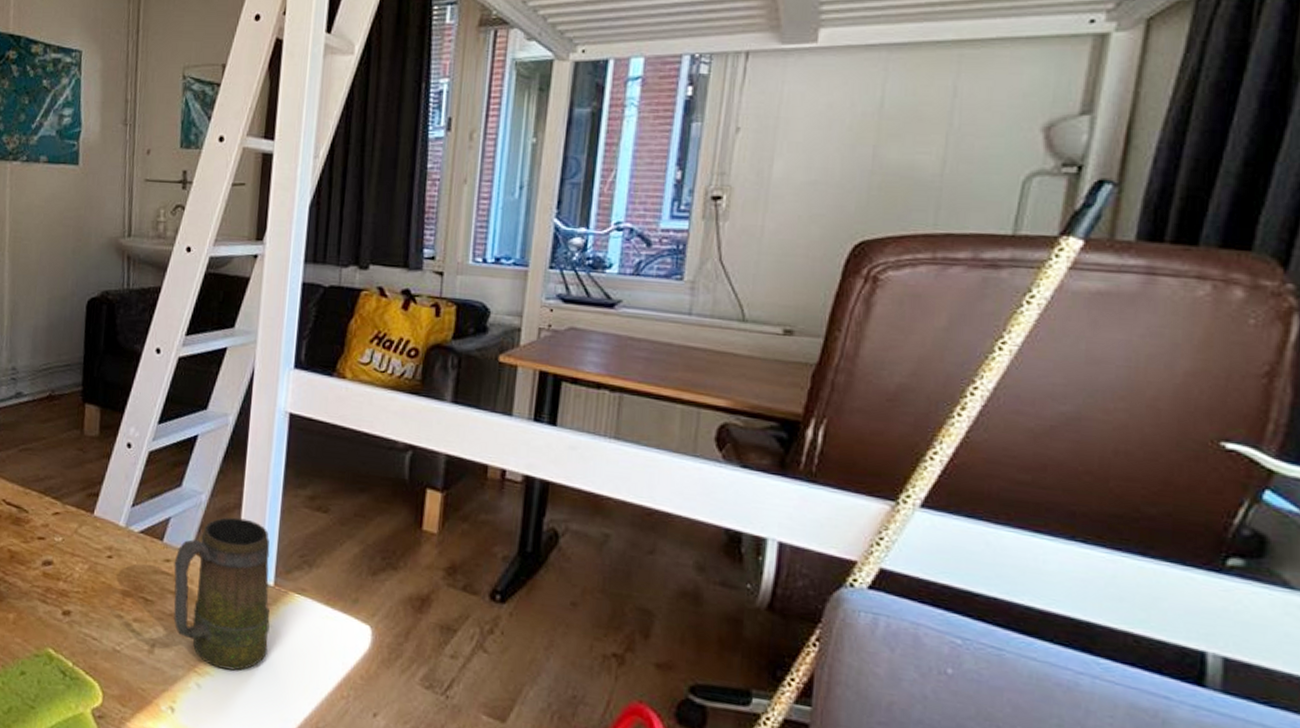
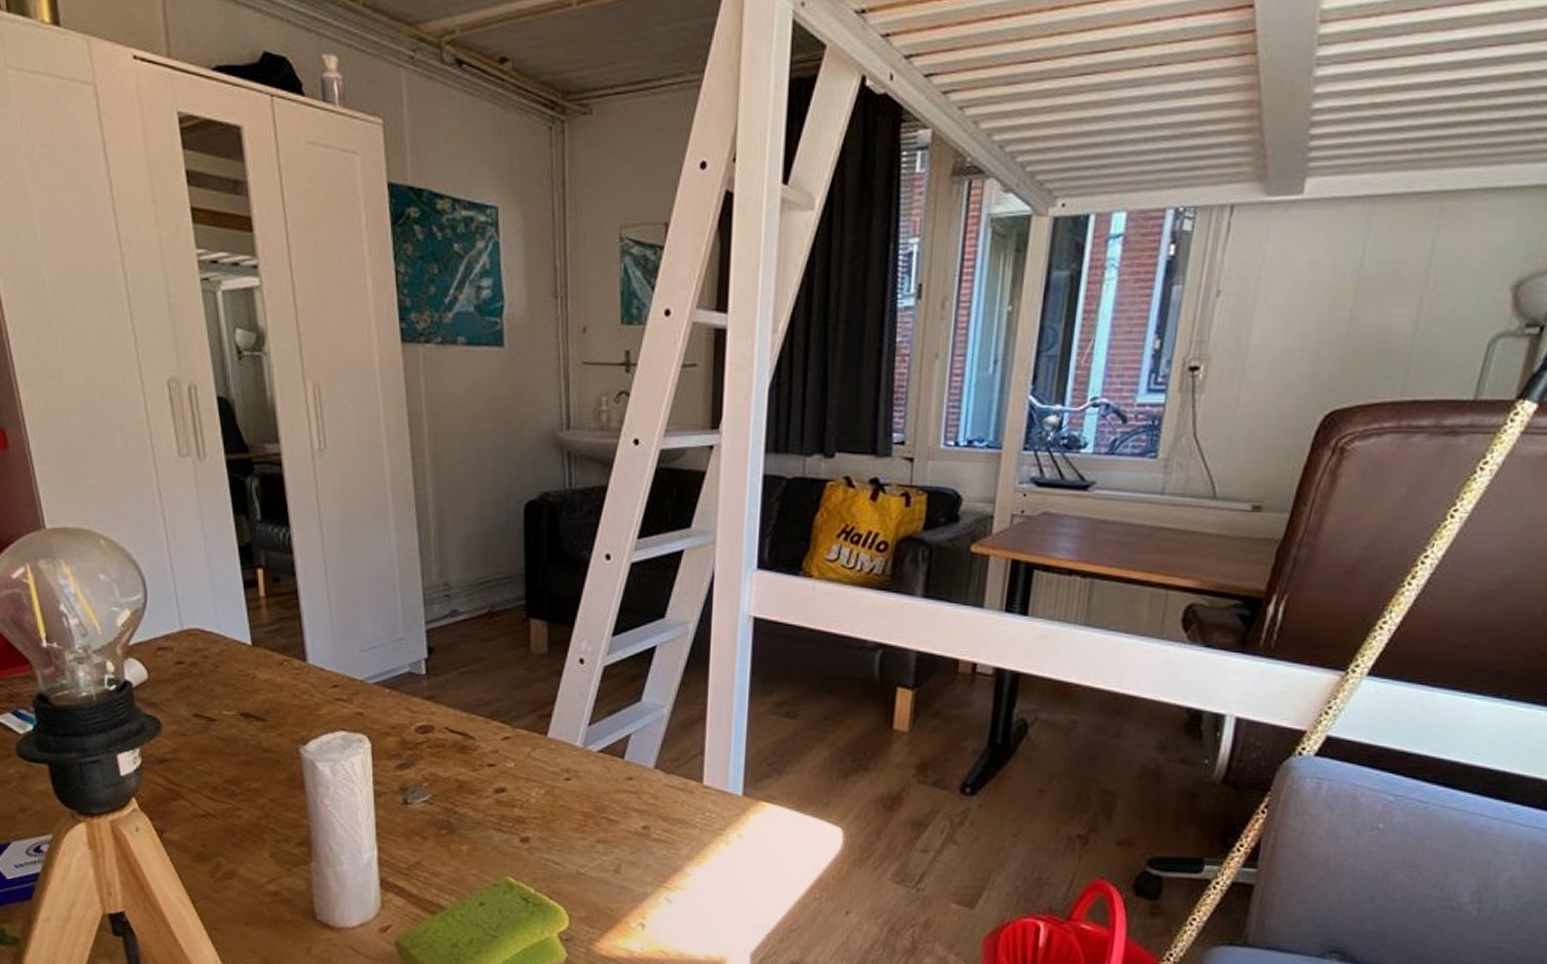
mug: present [173,517,270,671] -> none [637,729,740,883]

